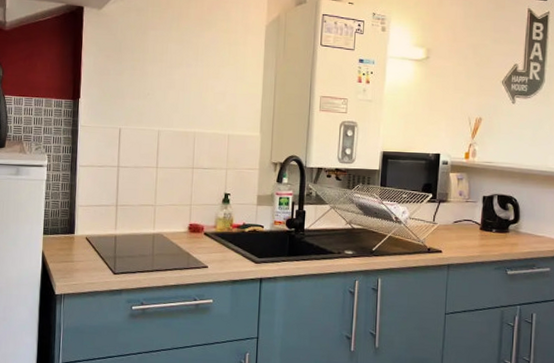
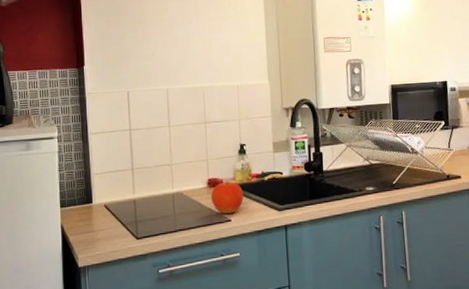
fruit: none [190,228,223,260] -> present [210,181,243,214]

